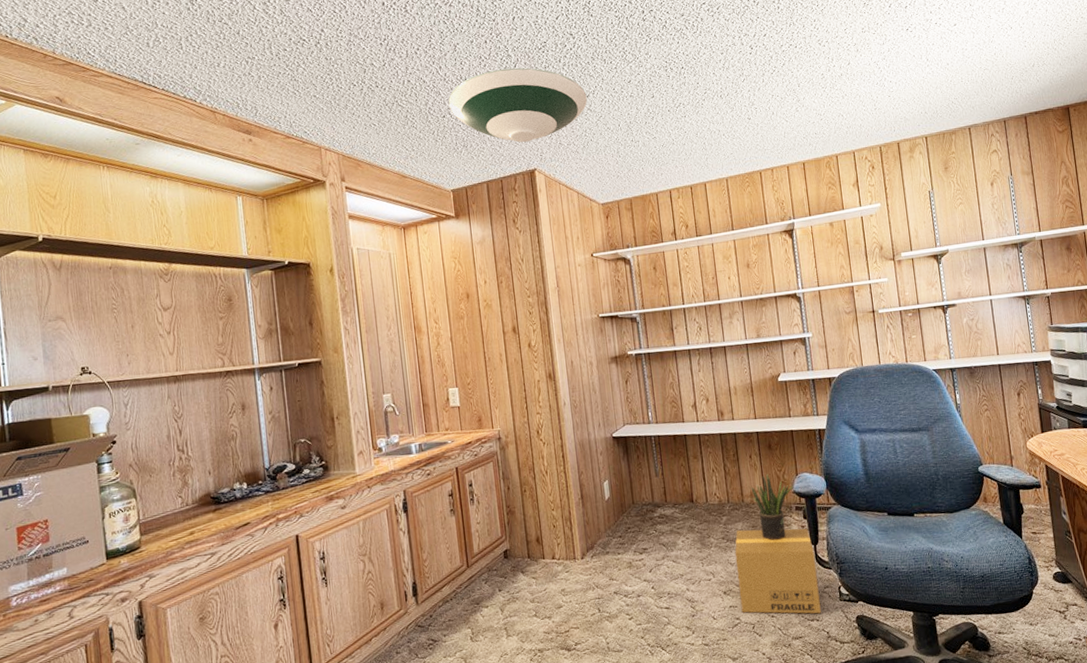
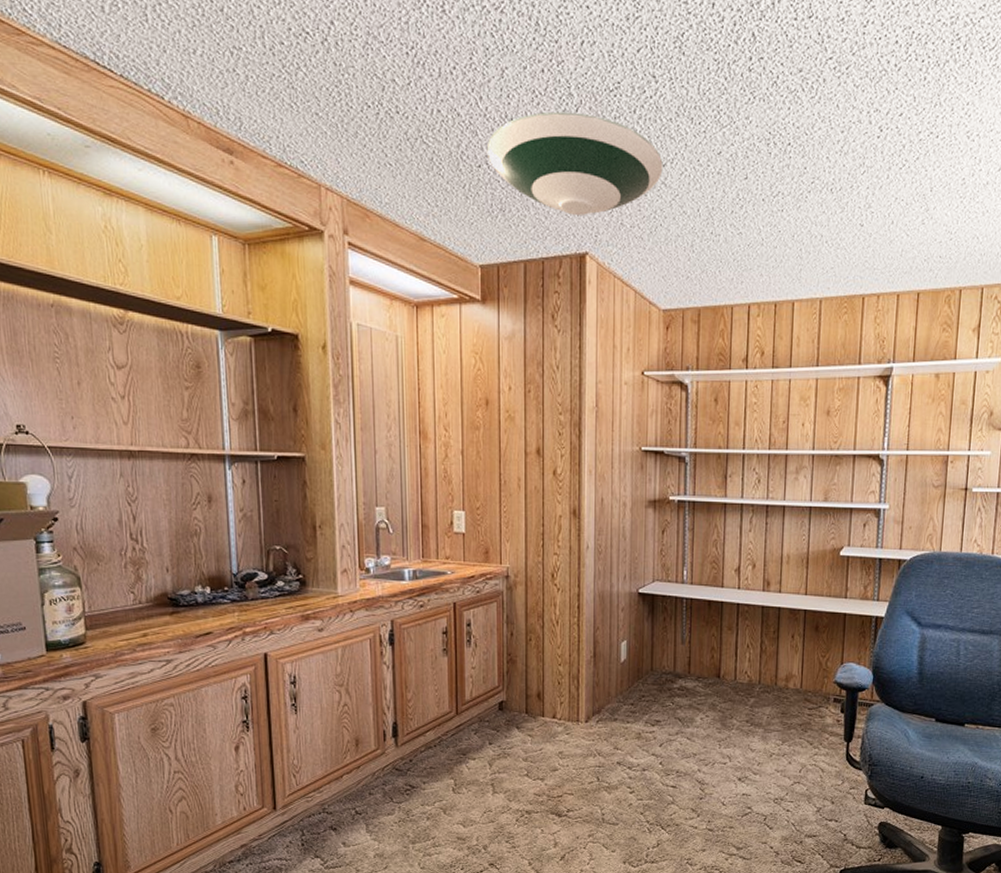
cardboard box: present [735,528,821,614] -> none [755,714,846,814]
potted plant: present [751,474,793,541] -> none [787,658,835,731]

